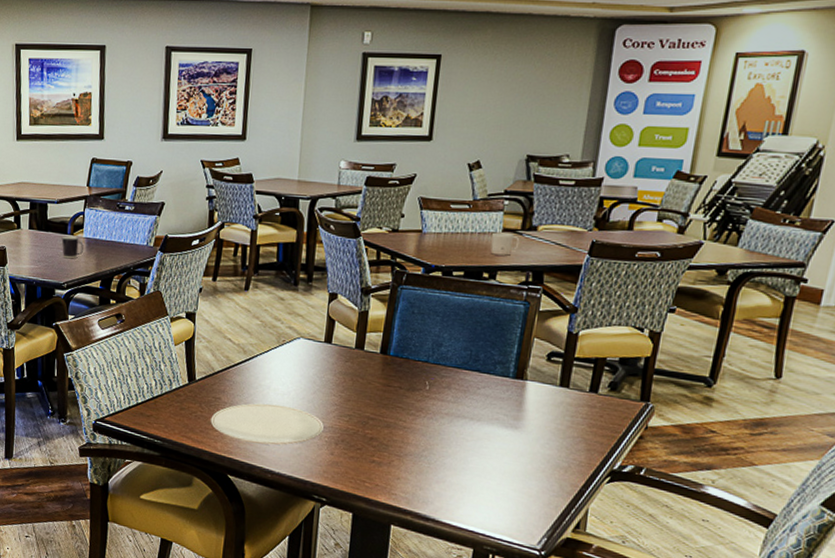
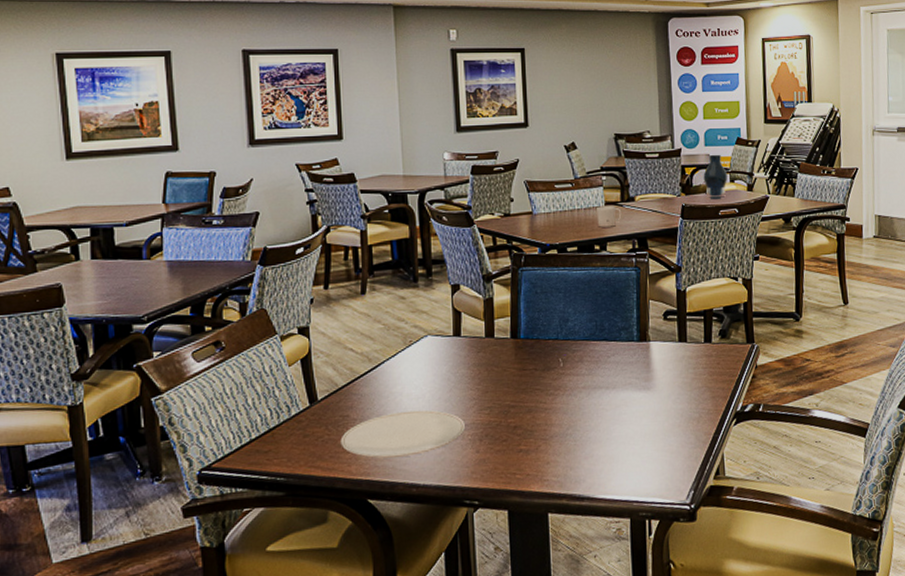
mug: present [61,236,84,259] -> none [135,261,165,288]
vase: none [623,187,656,240] -> present [703,154,728,201]

